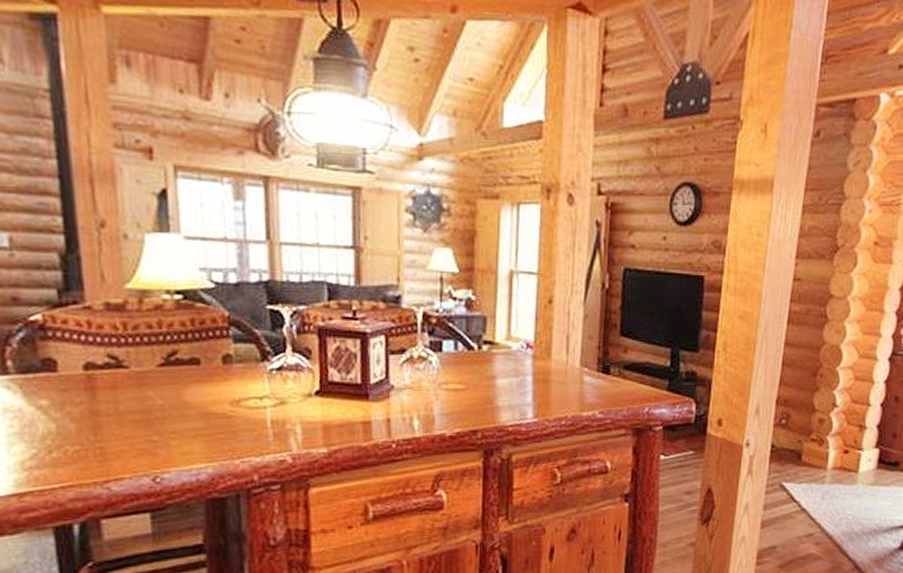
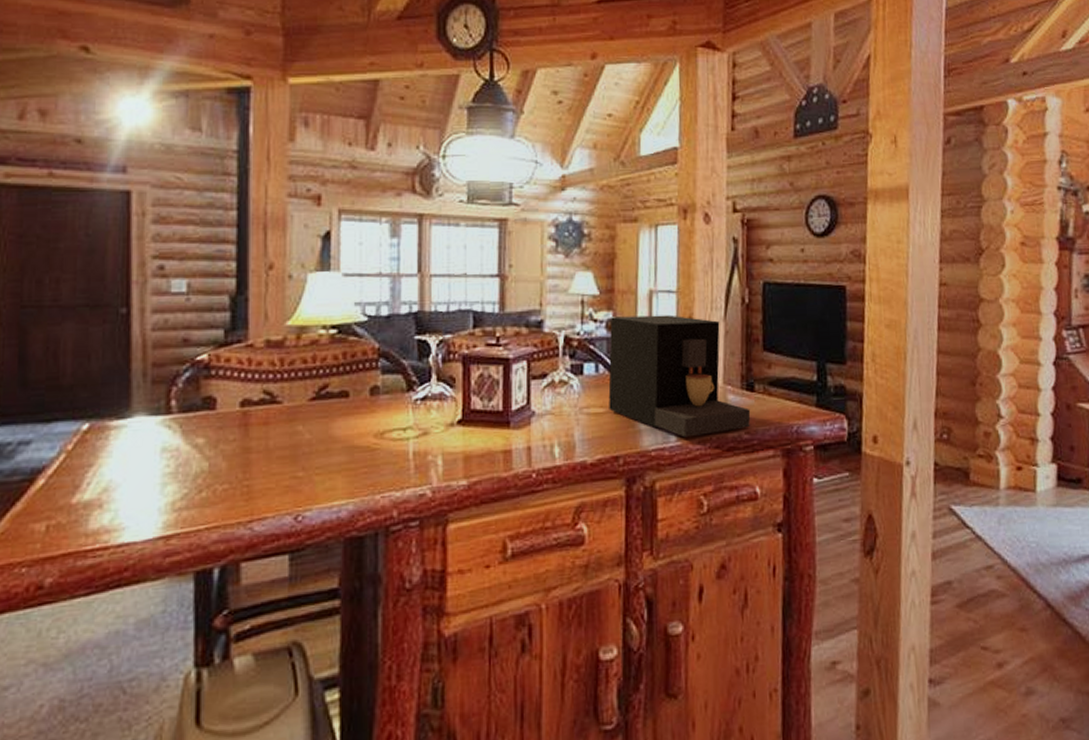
coffee maker: none [467,296,605,415] -> present [608,314,751,438]

